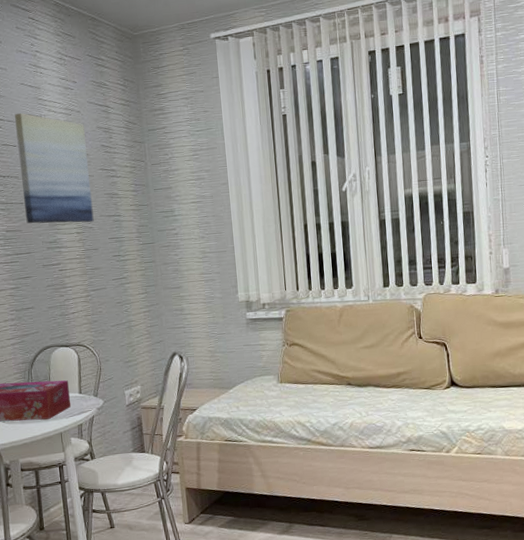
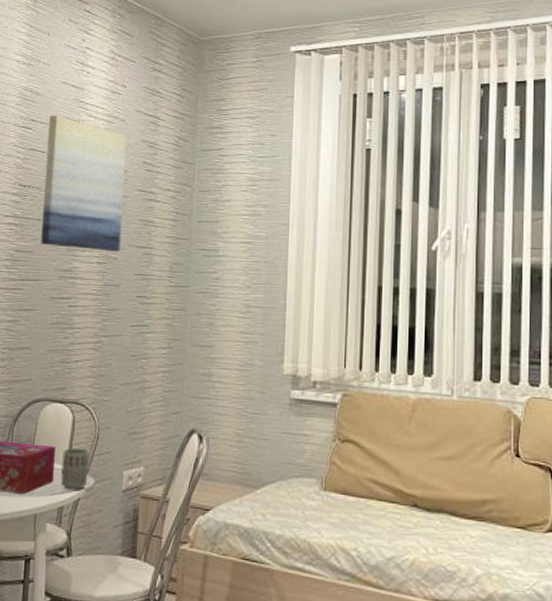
cup: none [74,378,98,411] -> present [60,448,89,490]

